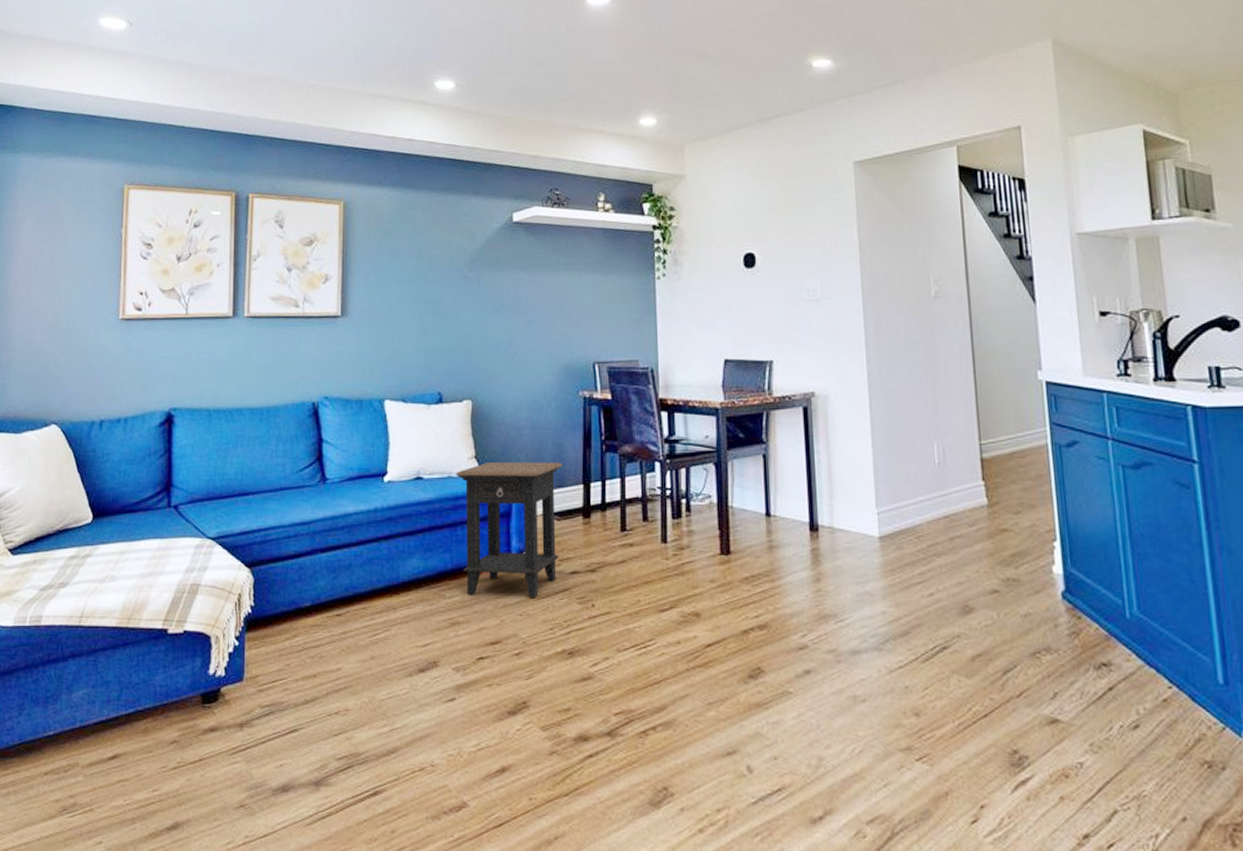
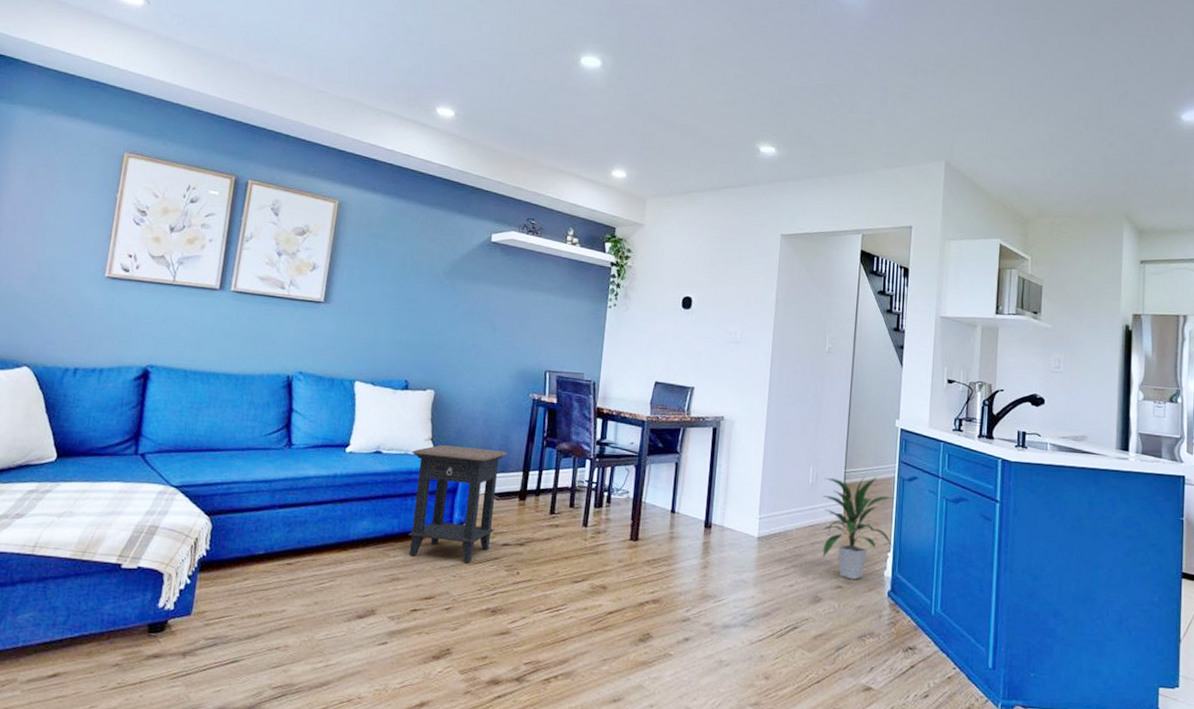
indoor plant: none [954,444,1060,581] -> present [822,475,896,580]

